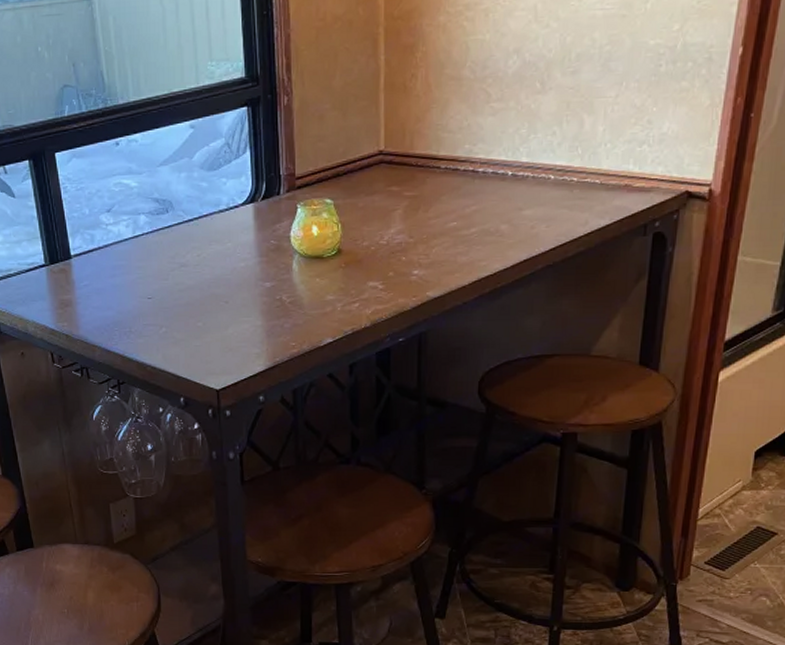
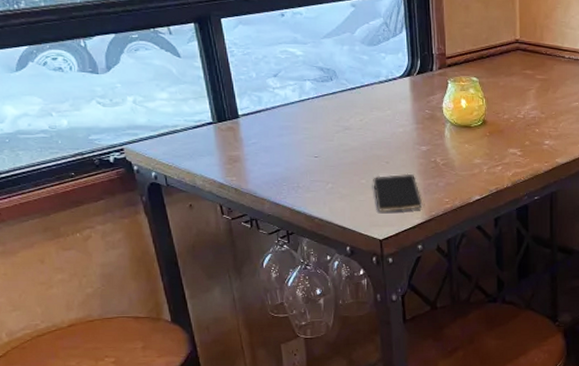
smartphone: none [210,314,266,358] -> present [373,173,423,211]

